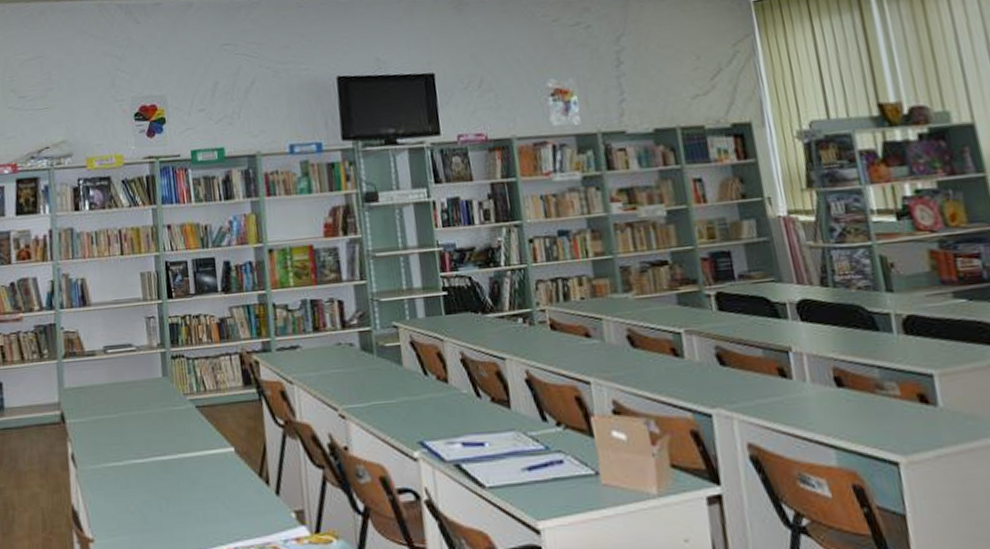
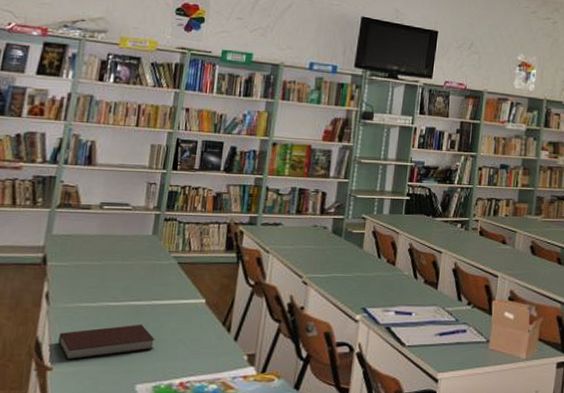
notebook: none [93,482,191,529] -> present [58,324,156,360]

